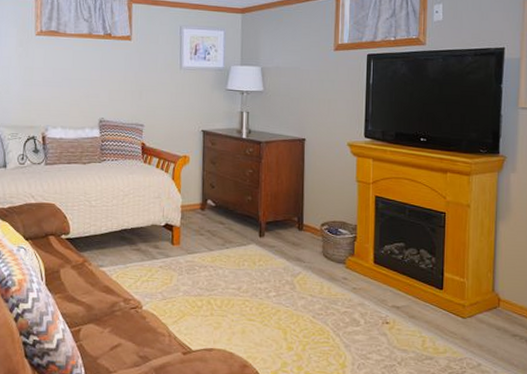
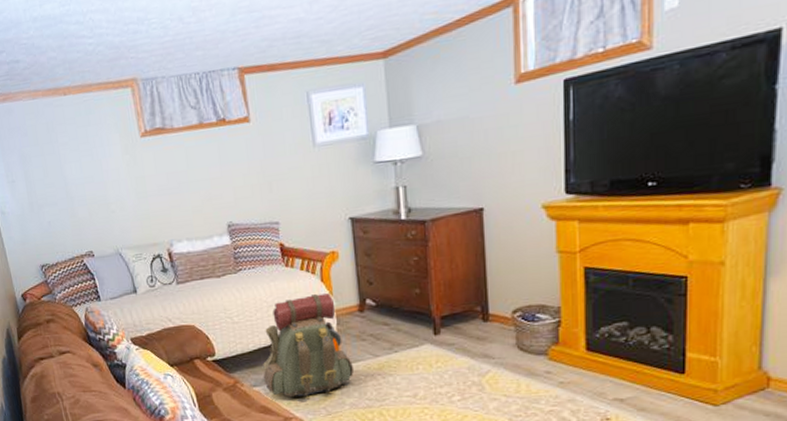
backpack: none [111,190,191,281] -> present [263,293,355,398]

